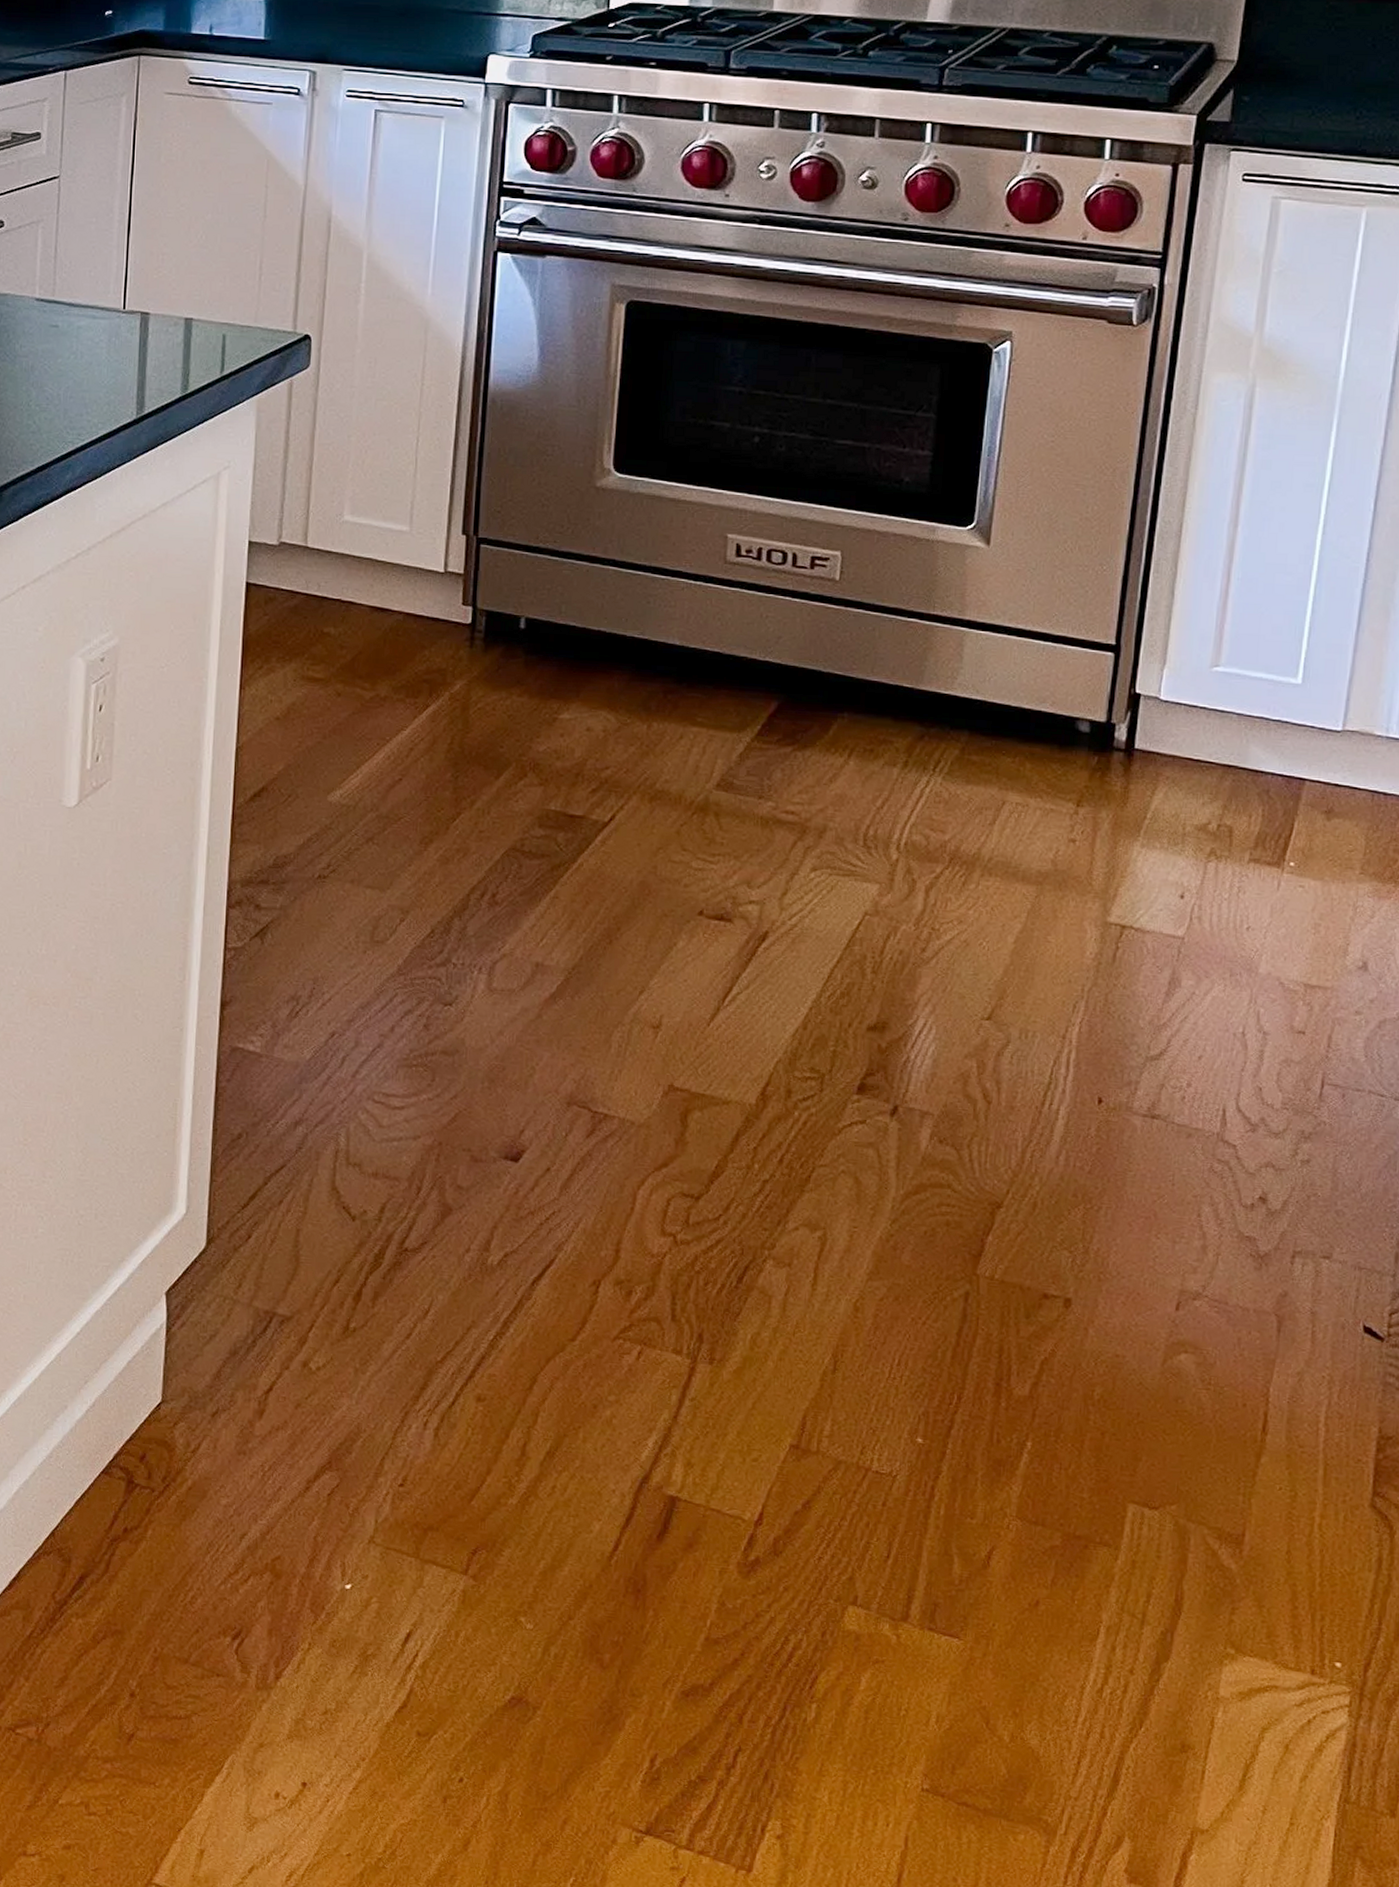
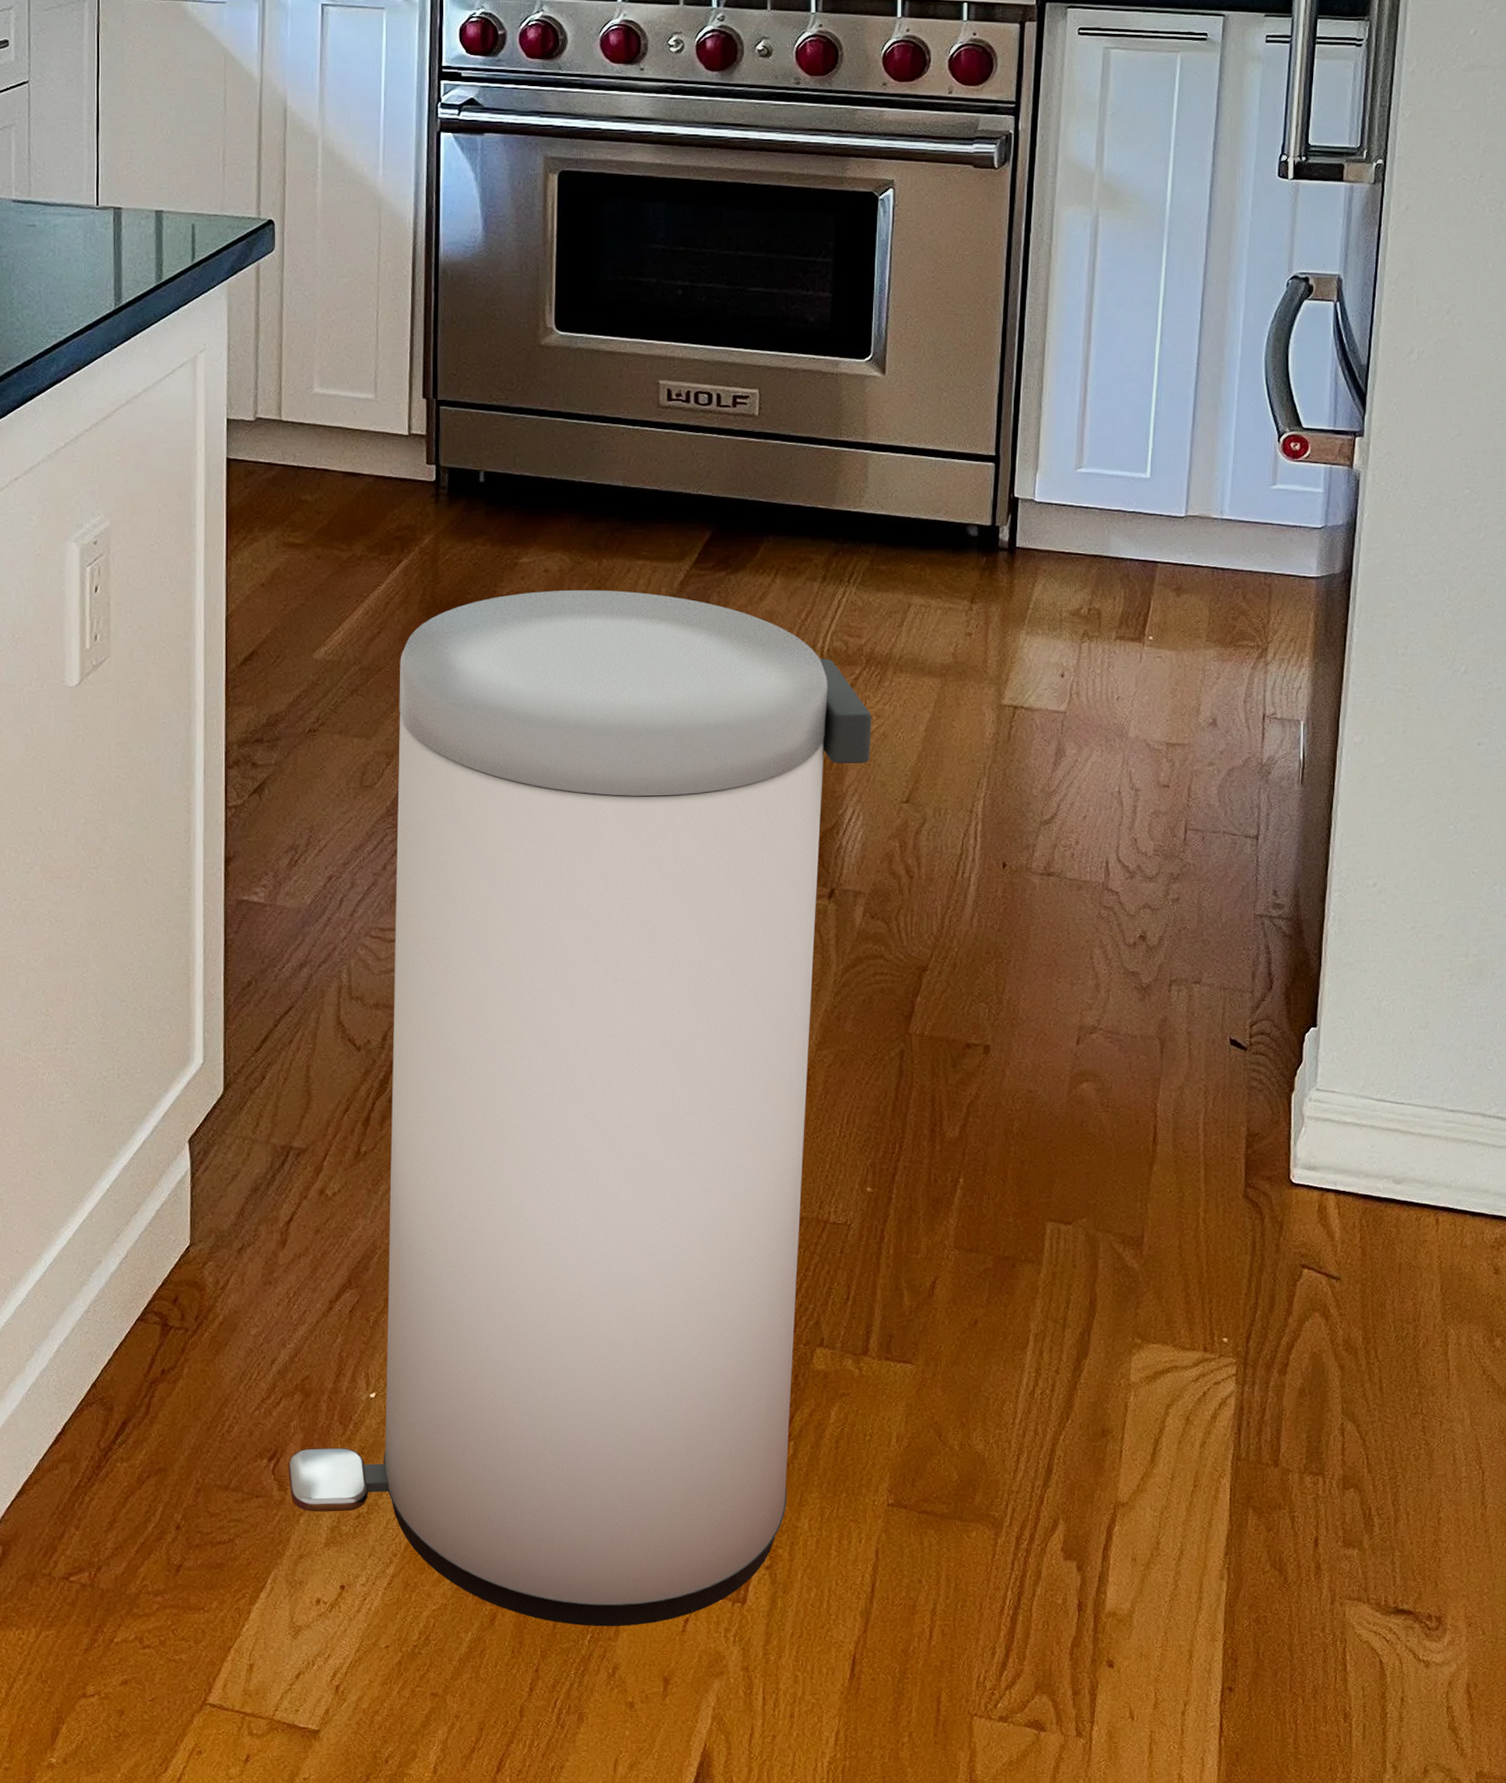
pedal bin: none [253,751,953,1877] -> present [288,590,872,1627]

